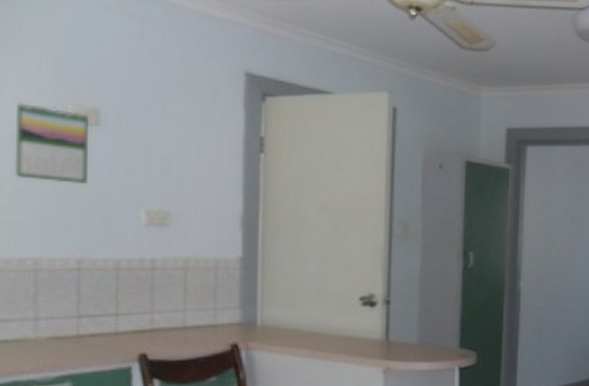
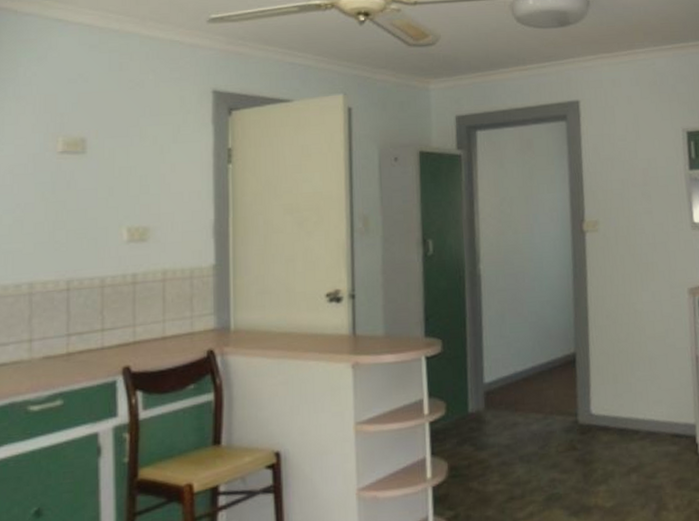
calendar: present [14,102,89,185] -> none [12,139,76,210]

